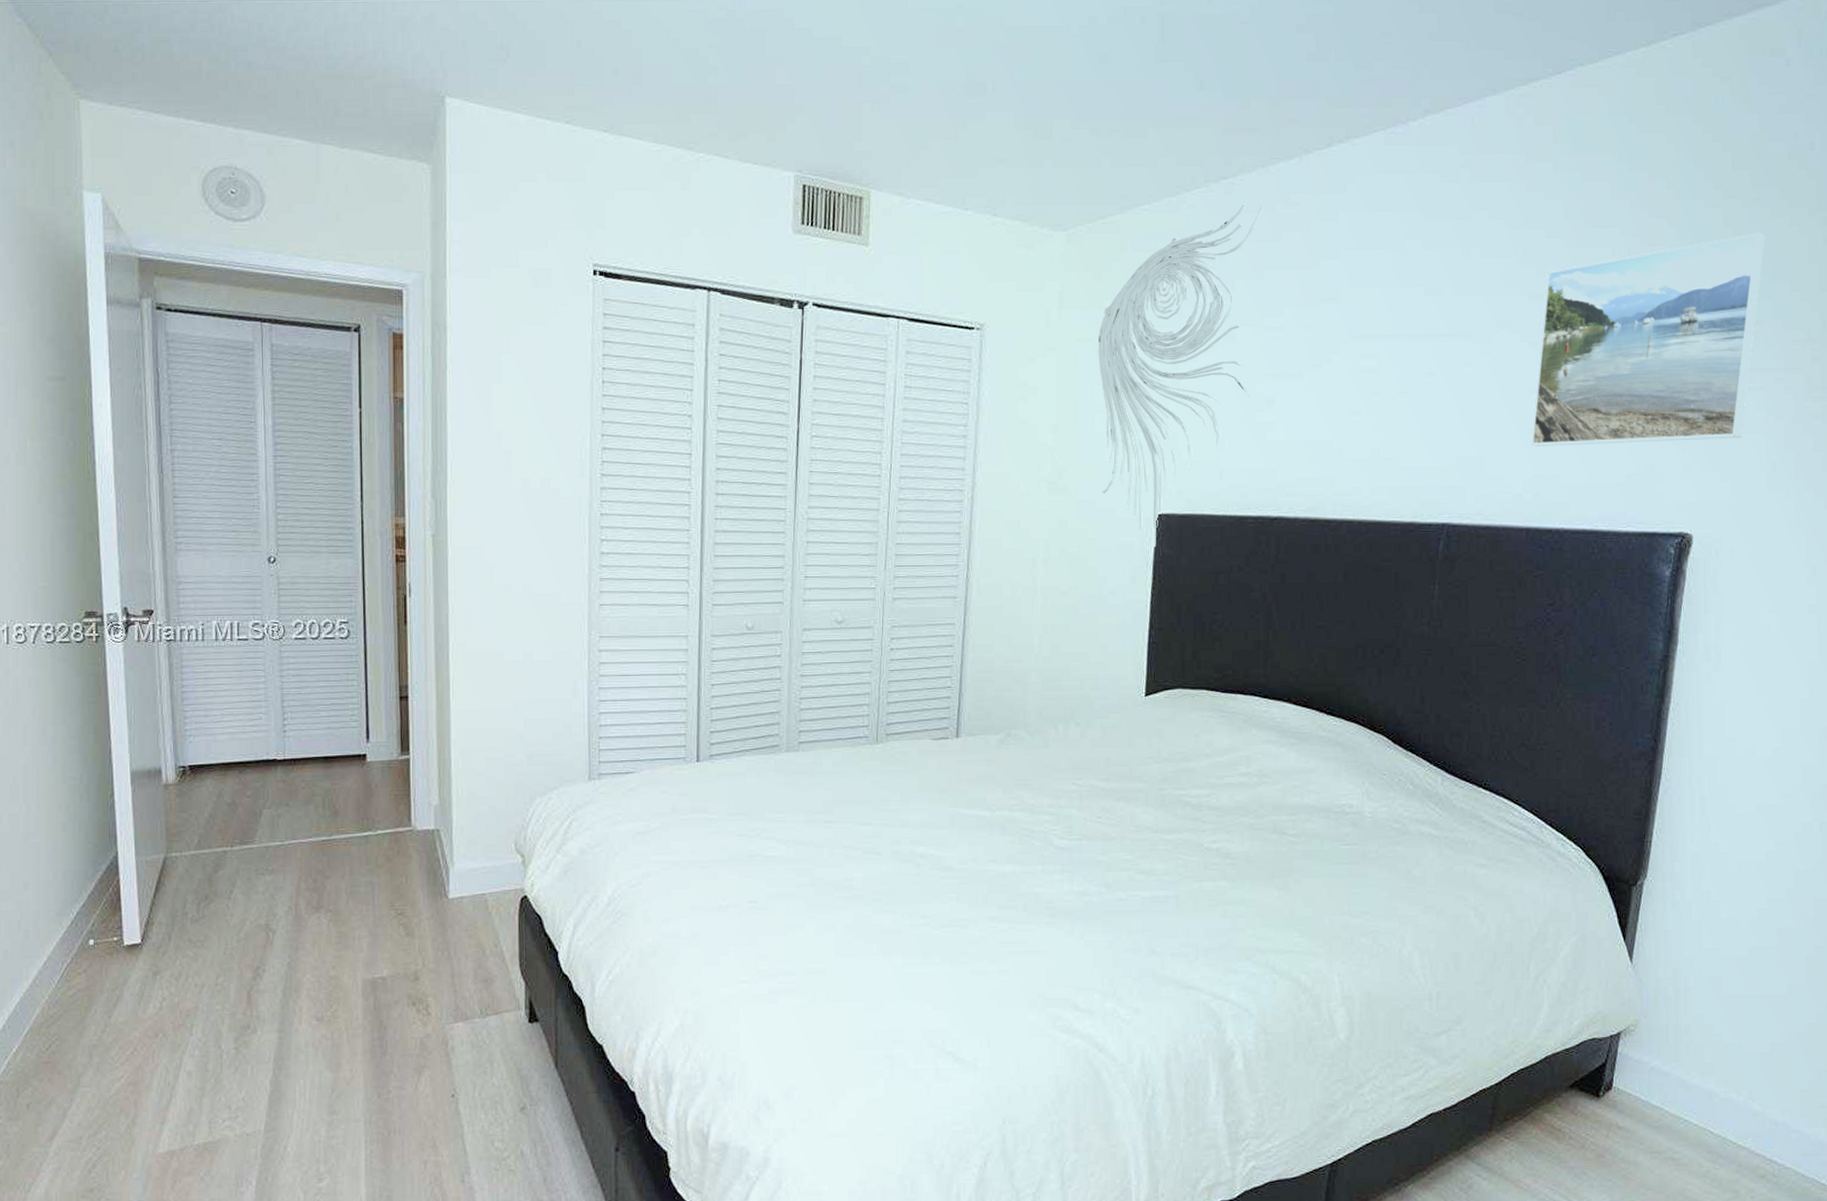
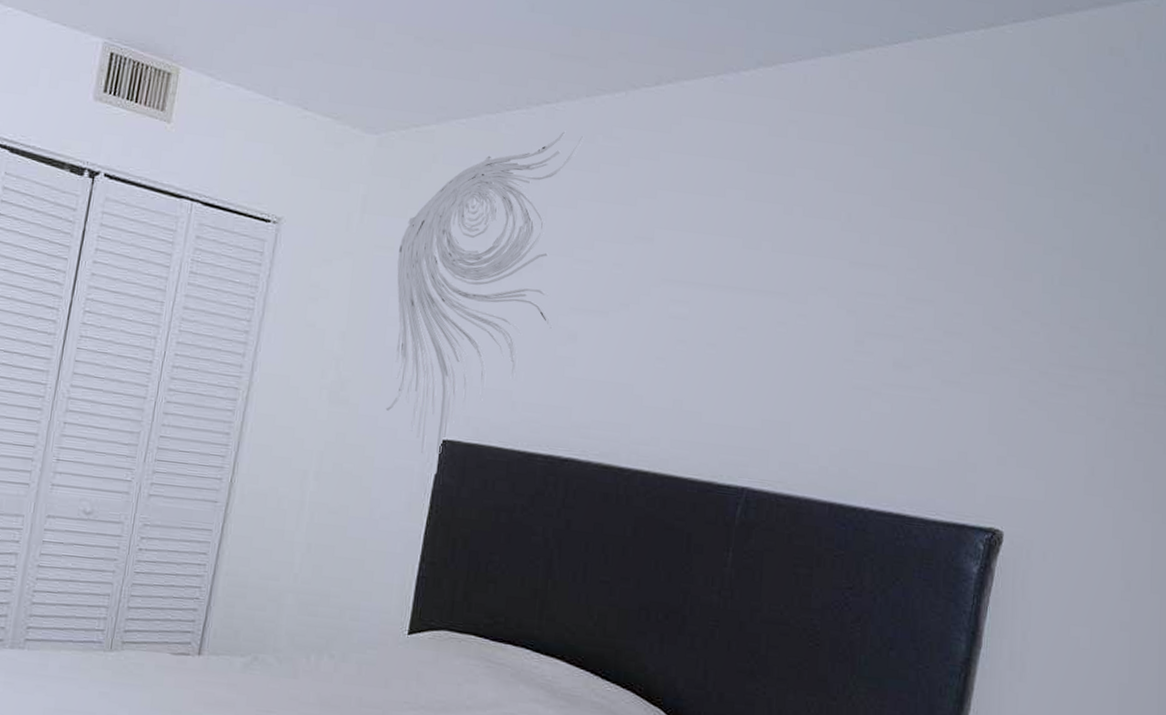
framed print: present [1530,232,1765,446] -> none [840,227,1095,436]

